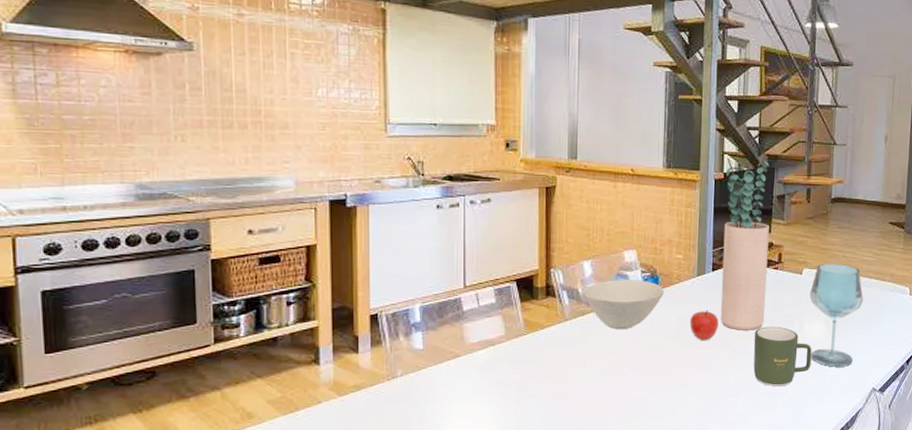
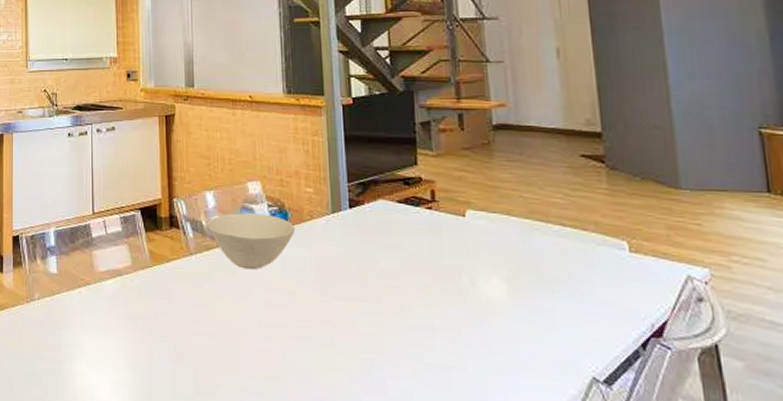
fruit: present [689,310,719,341] -> none [327,253,364,291]
vase: present [720,152,769,330] -> none [355,73,422,283]
mug: present [753,326,812,387] -> none [410,279,494,359]
wine glass: present [809,263,864,367] -> none [479,204,559,343]

